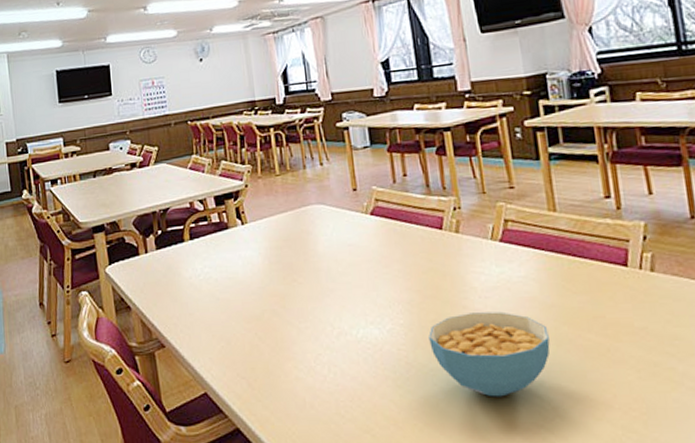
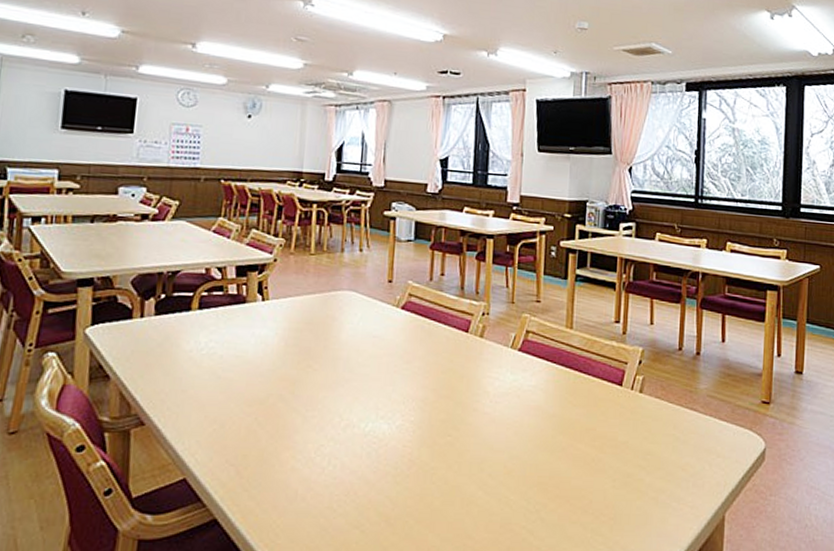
cereal bowl: present [429,311,550,397] -> none [435,416,546,498]

